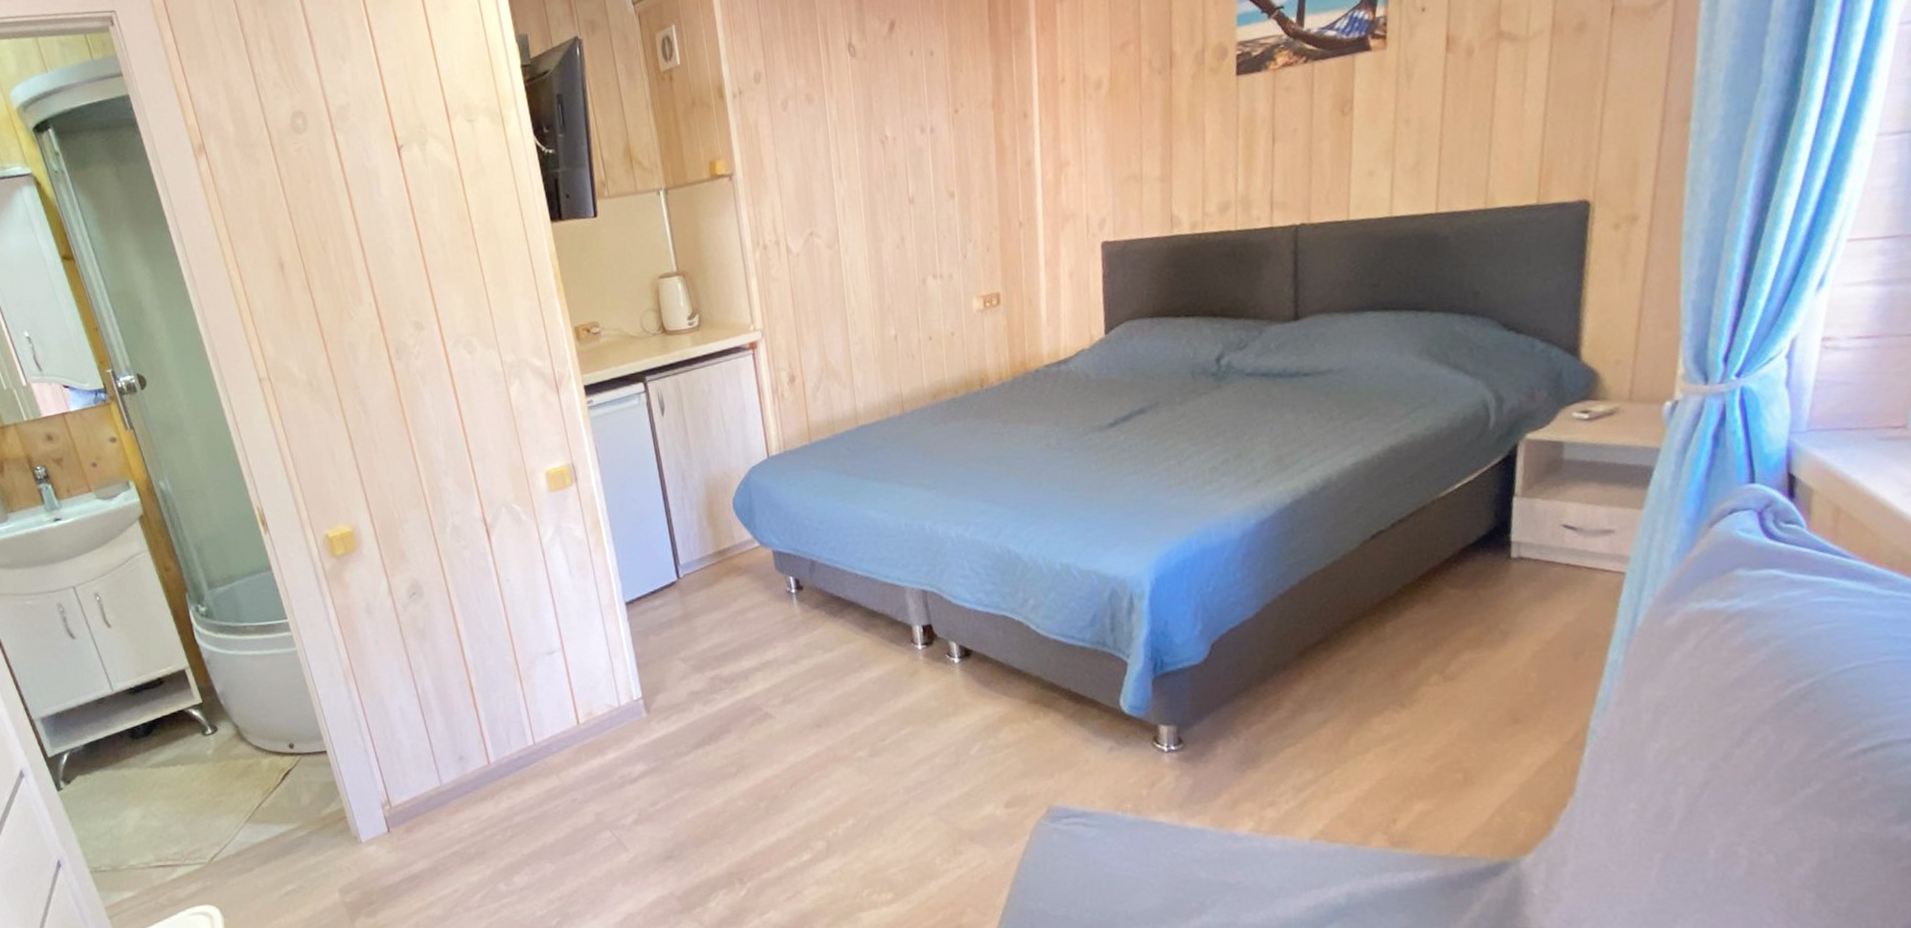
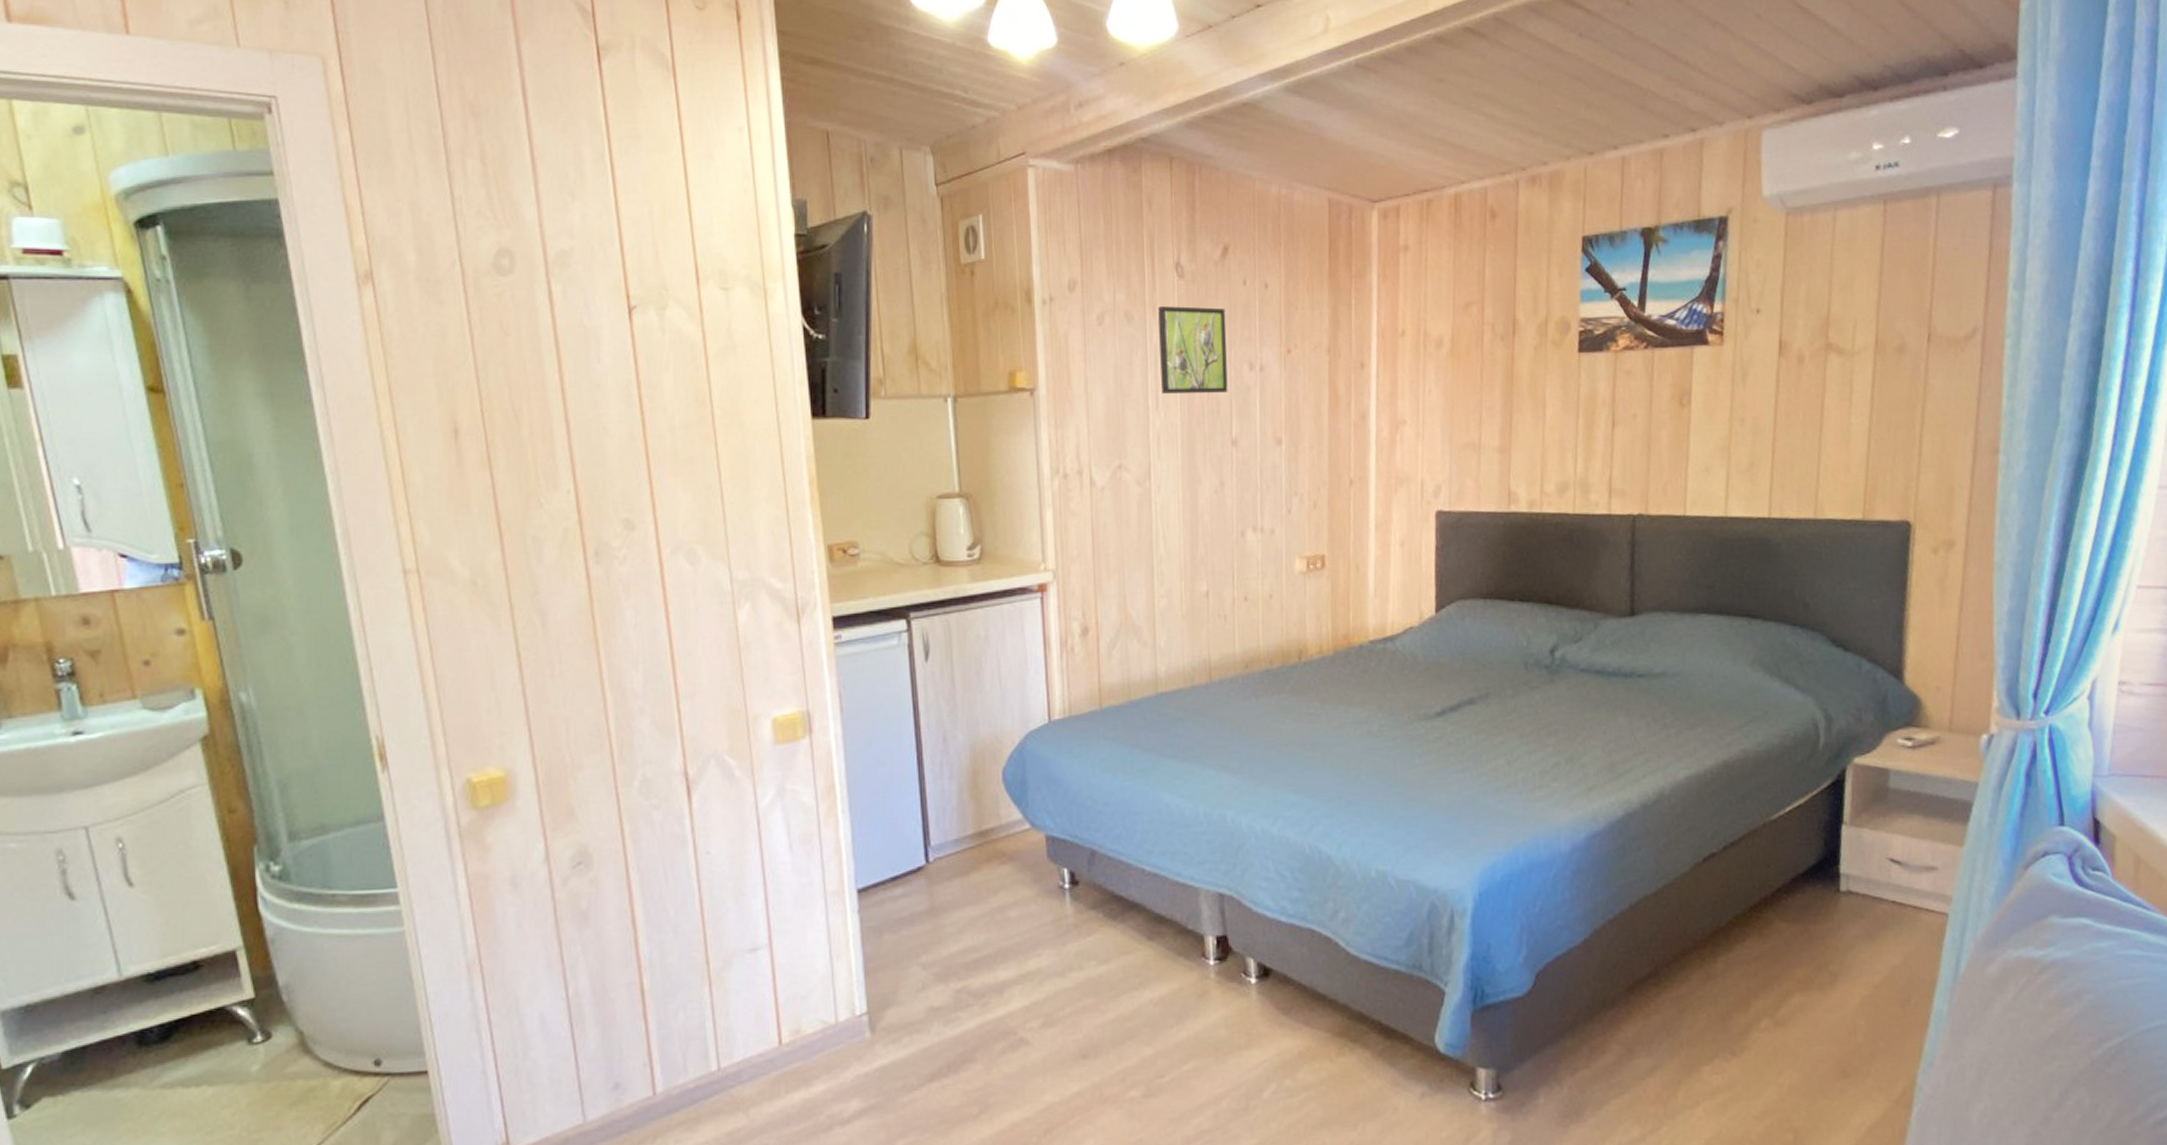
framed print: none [835,79,903,165] -> present [1158,306,1228,395]

